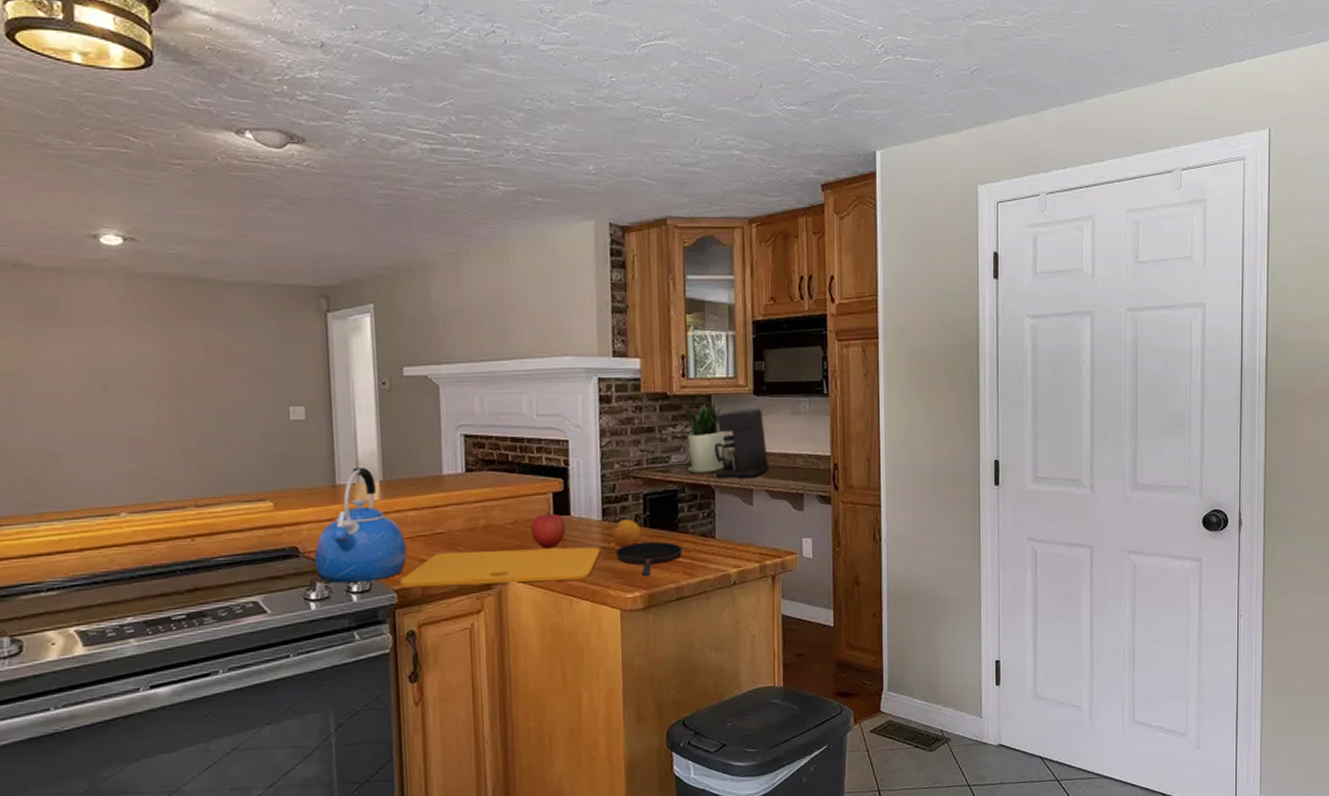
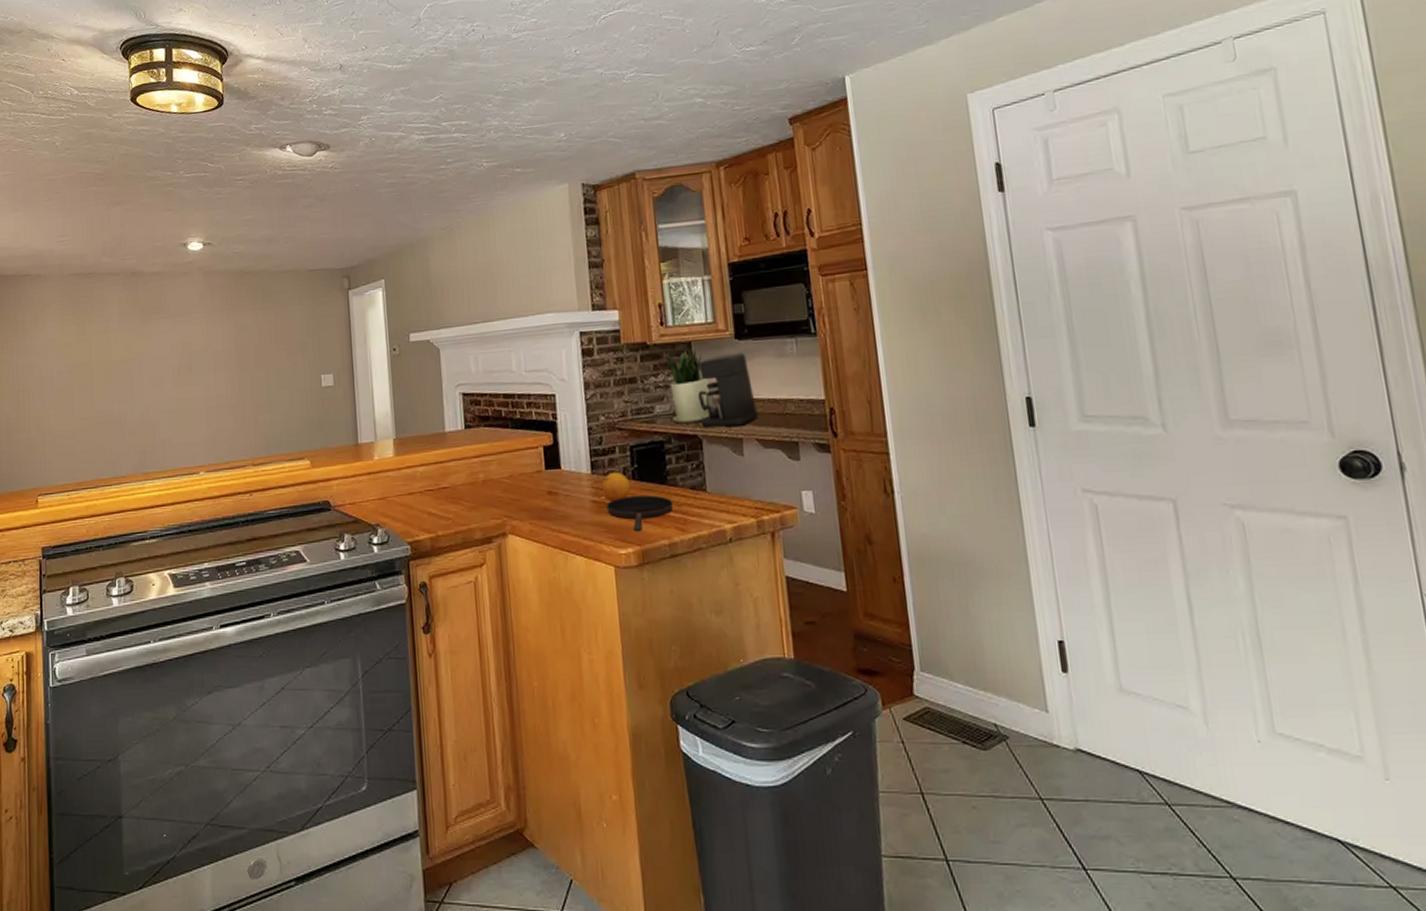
kettle: present [314,467,407,584] -> none [342,426,418,536]
cutting board: present [400,547,601,588] -> none [413,501,592,540]
fruit: present [531,512,567,549] -> none [525,466,558,502]

